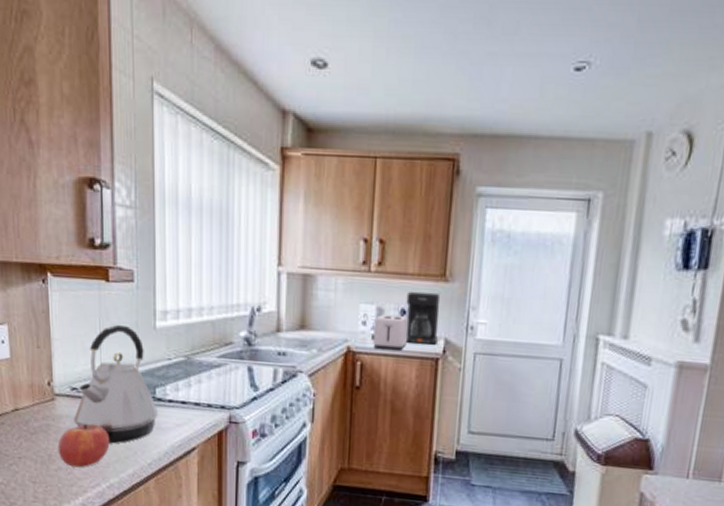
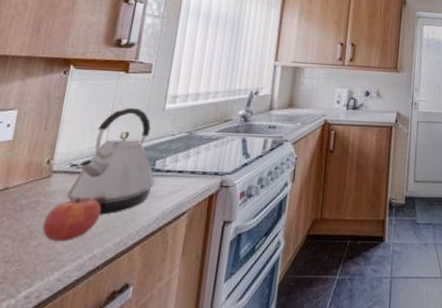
toaster: present [372,315,410,350] -> none [343,96,372,121]
coffee maker: present [405,291,440,345] -> none [368,79,393,117]

